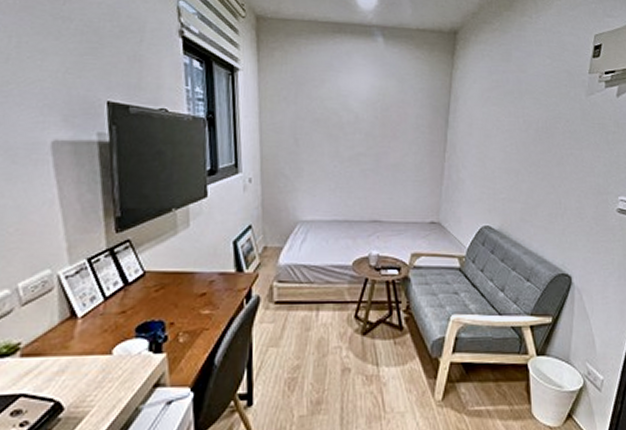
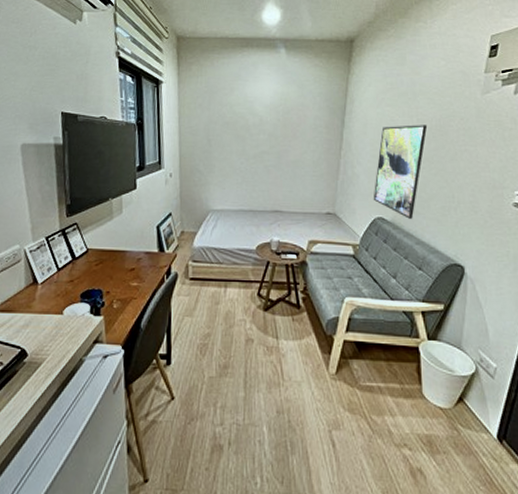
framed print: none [479,126,534,227] -> present [373,125,428,219]

